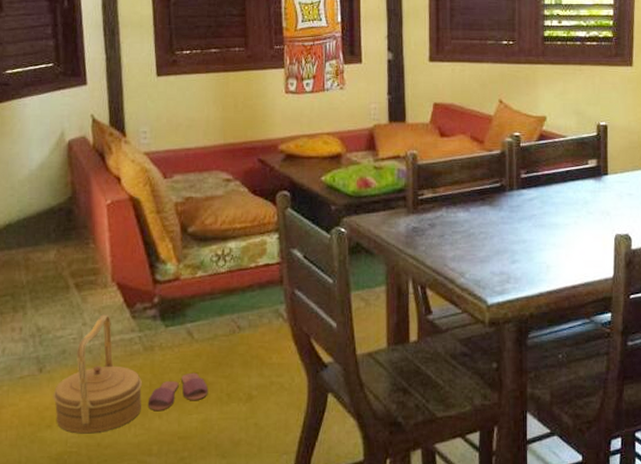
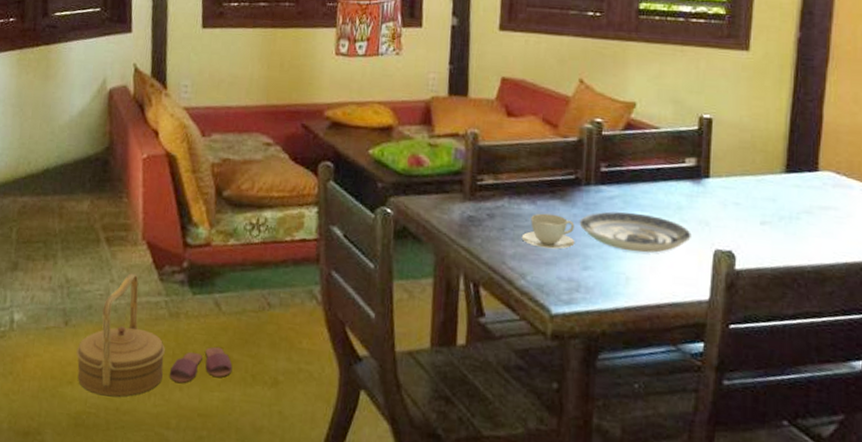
teacup: none [459,218,504,248] -> present [521,213,575,249]
plate: none [506,210,596,244] -> present [579,211,691,253]

